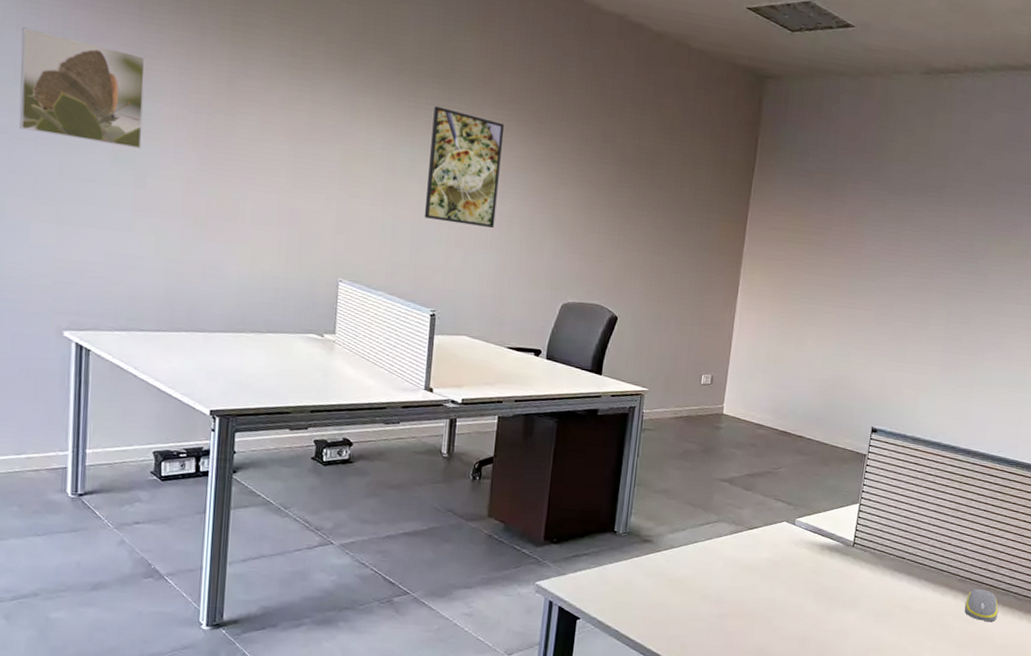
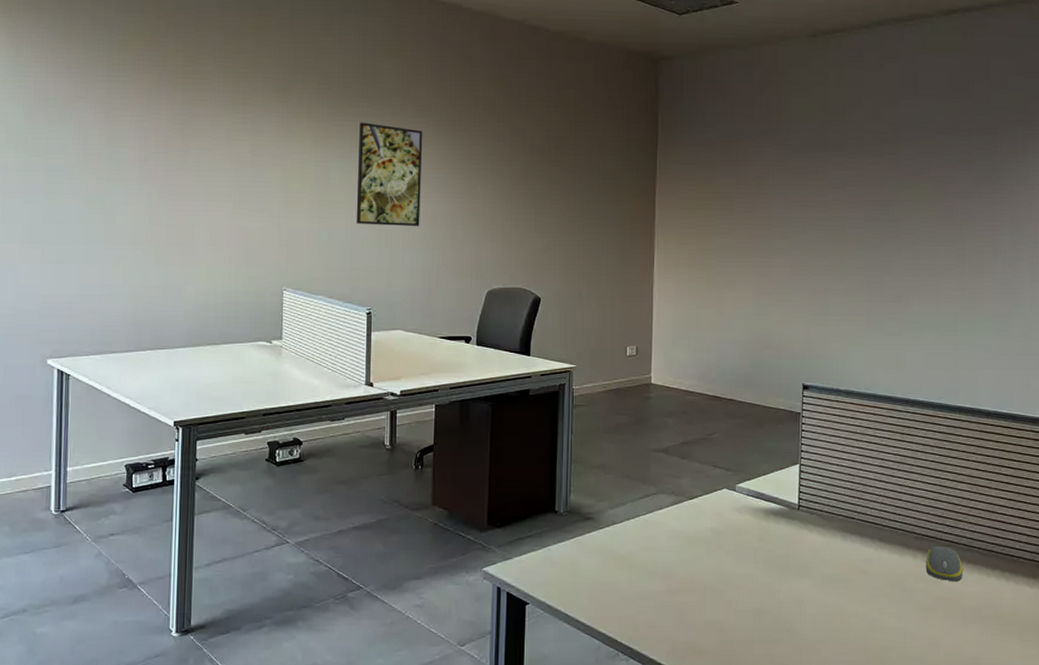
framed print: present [19,27,145,149] -> none [10,98,112,190]

